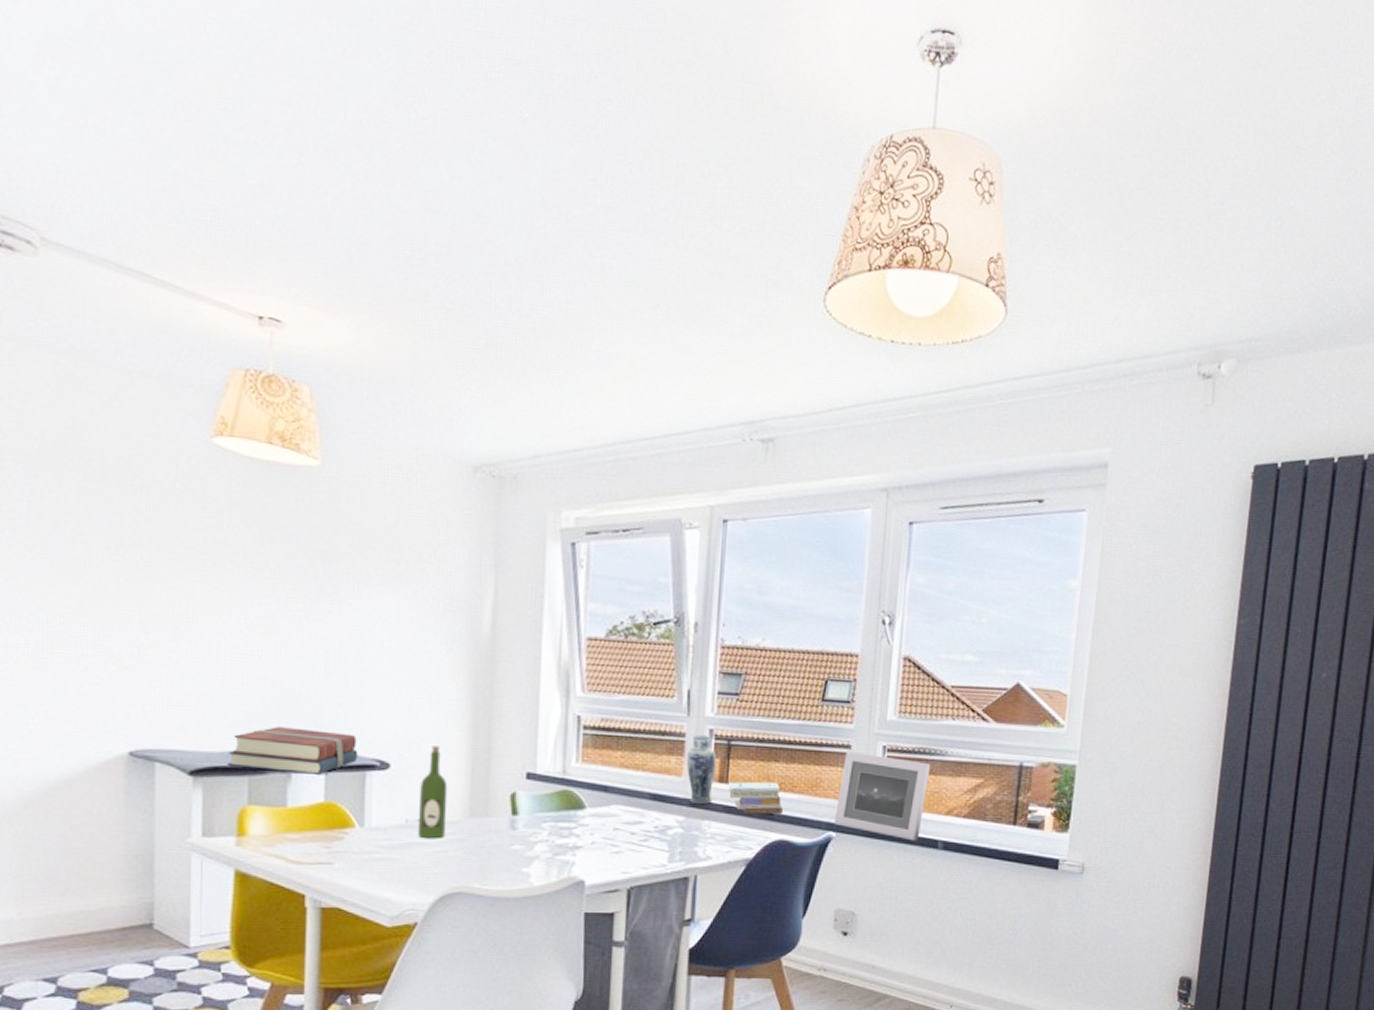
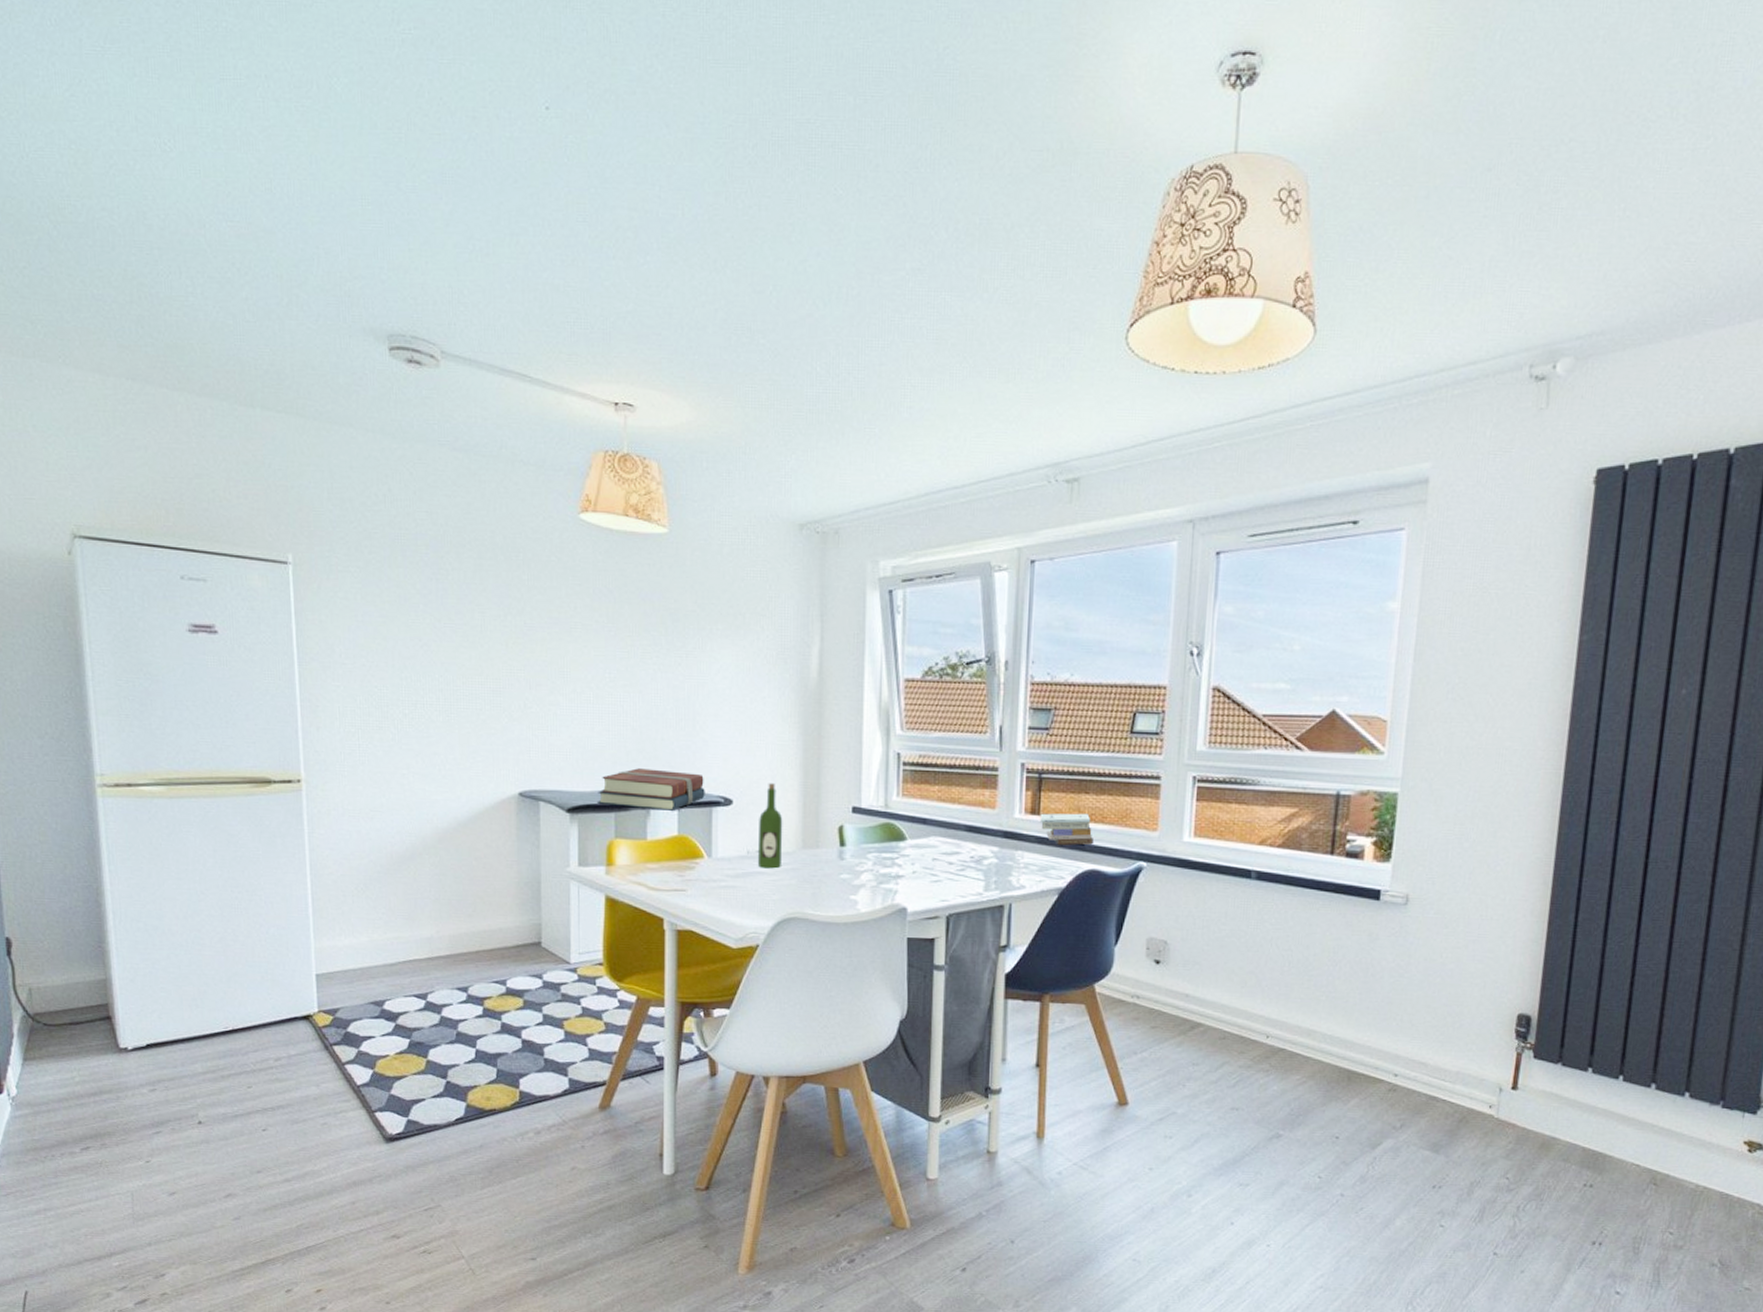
vase: present [686,734,716,805] -> none [999,768,1028,836]
picture frame: present [835,751,931,841] -> none [1145,782,1243,871]

